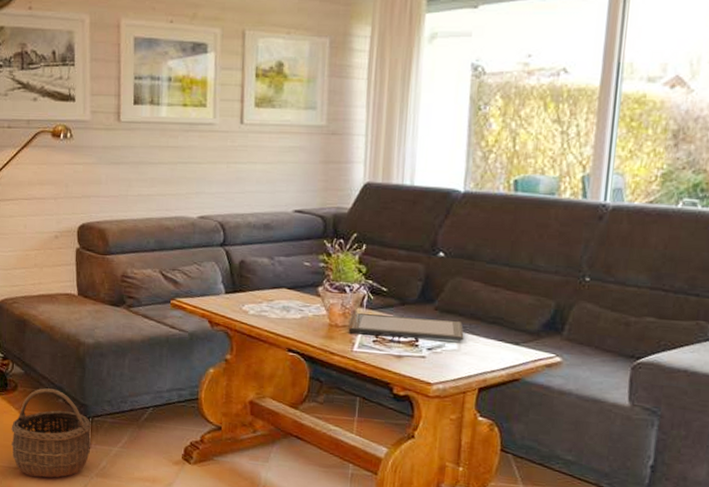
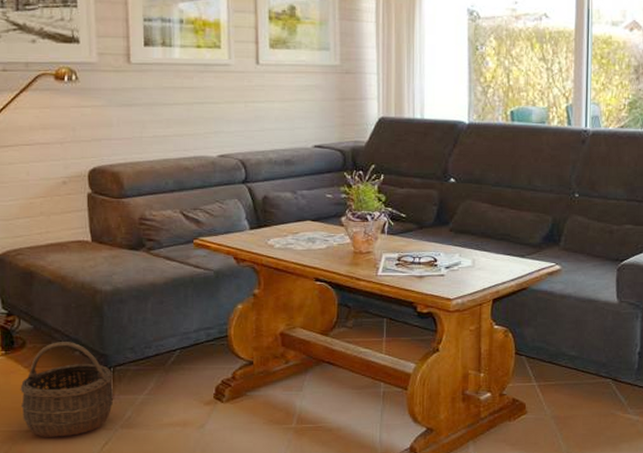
tablet: present [348,313,464,343] -> none [372,239,477,261]

